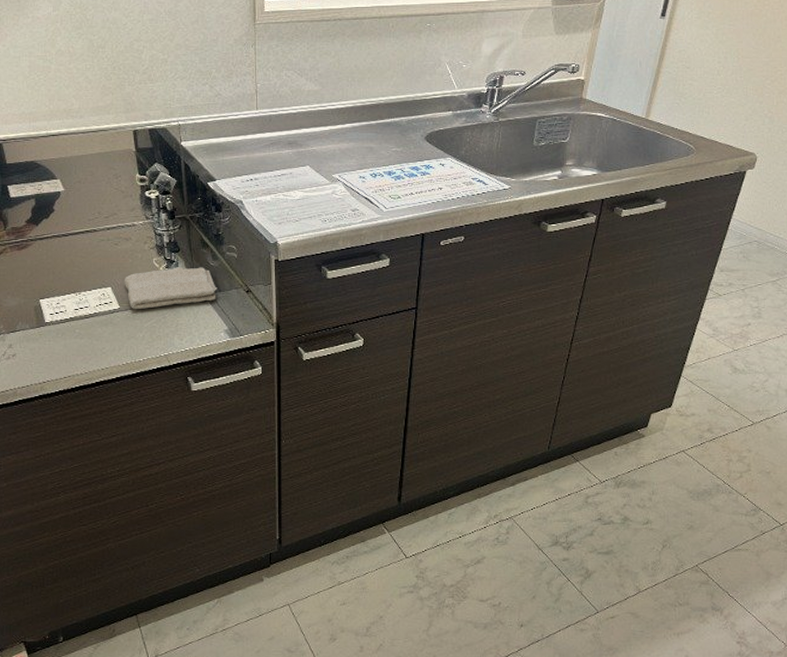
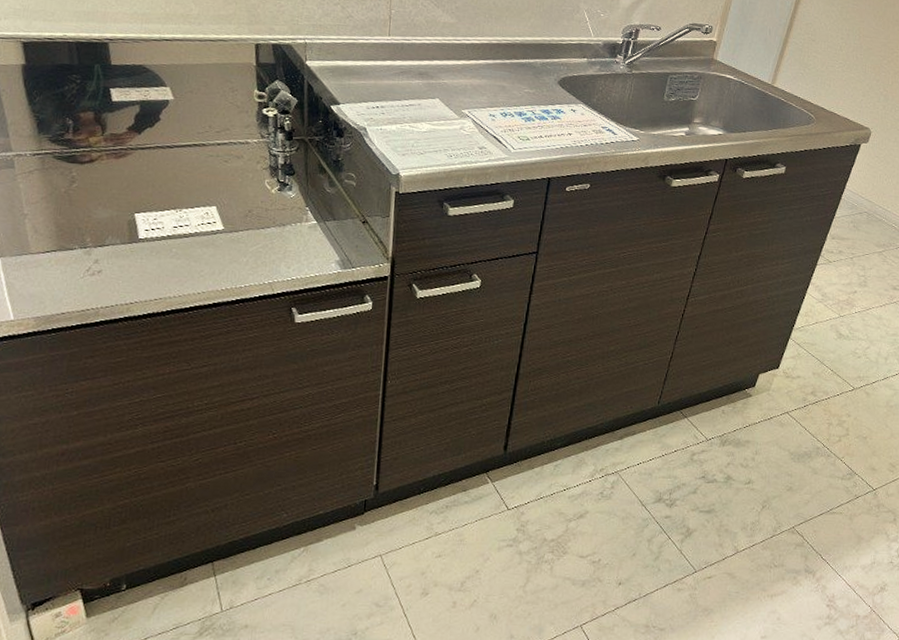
washcloth: present [124,267,218,309] -> none [230,191,332,232]

